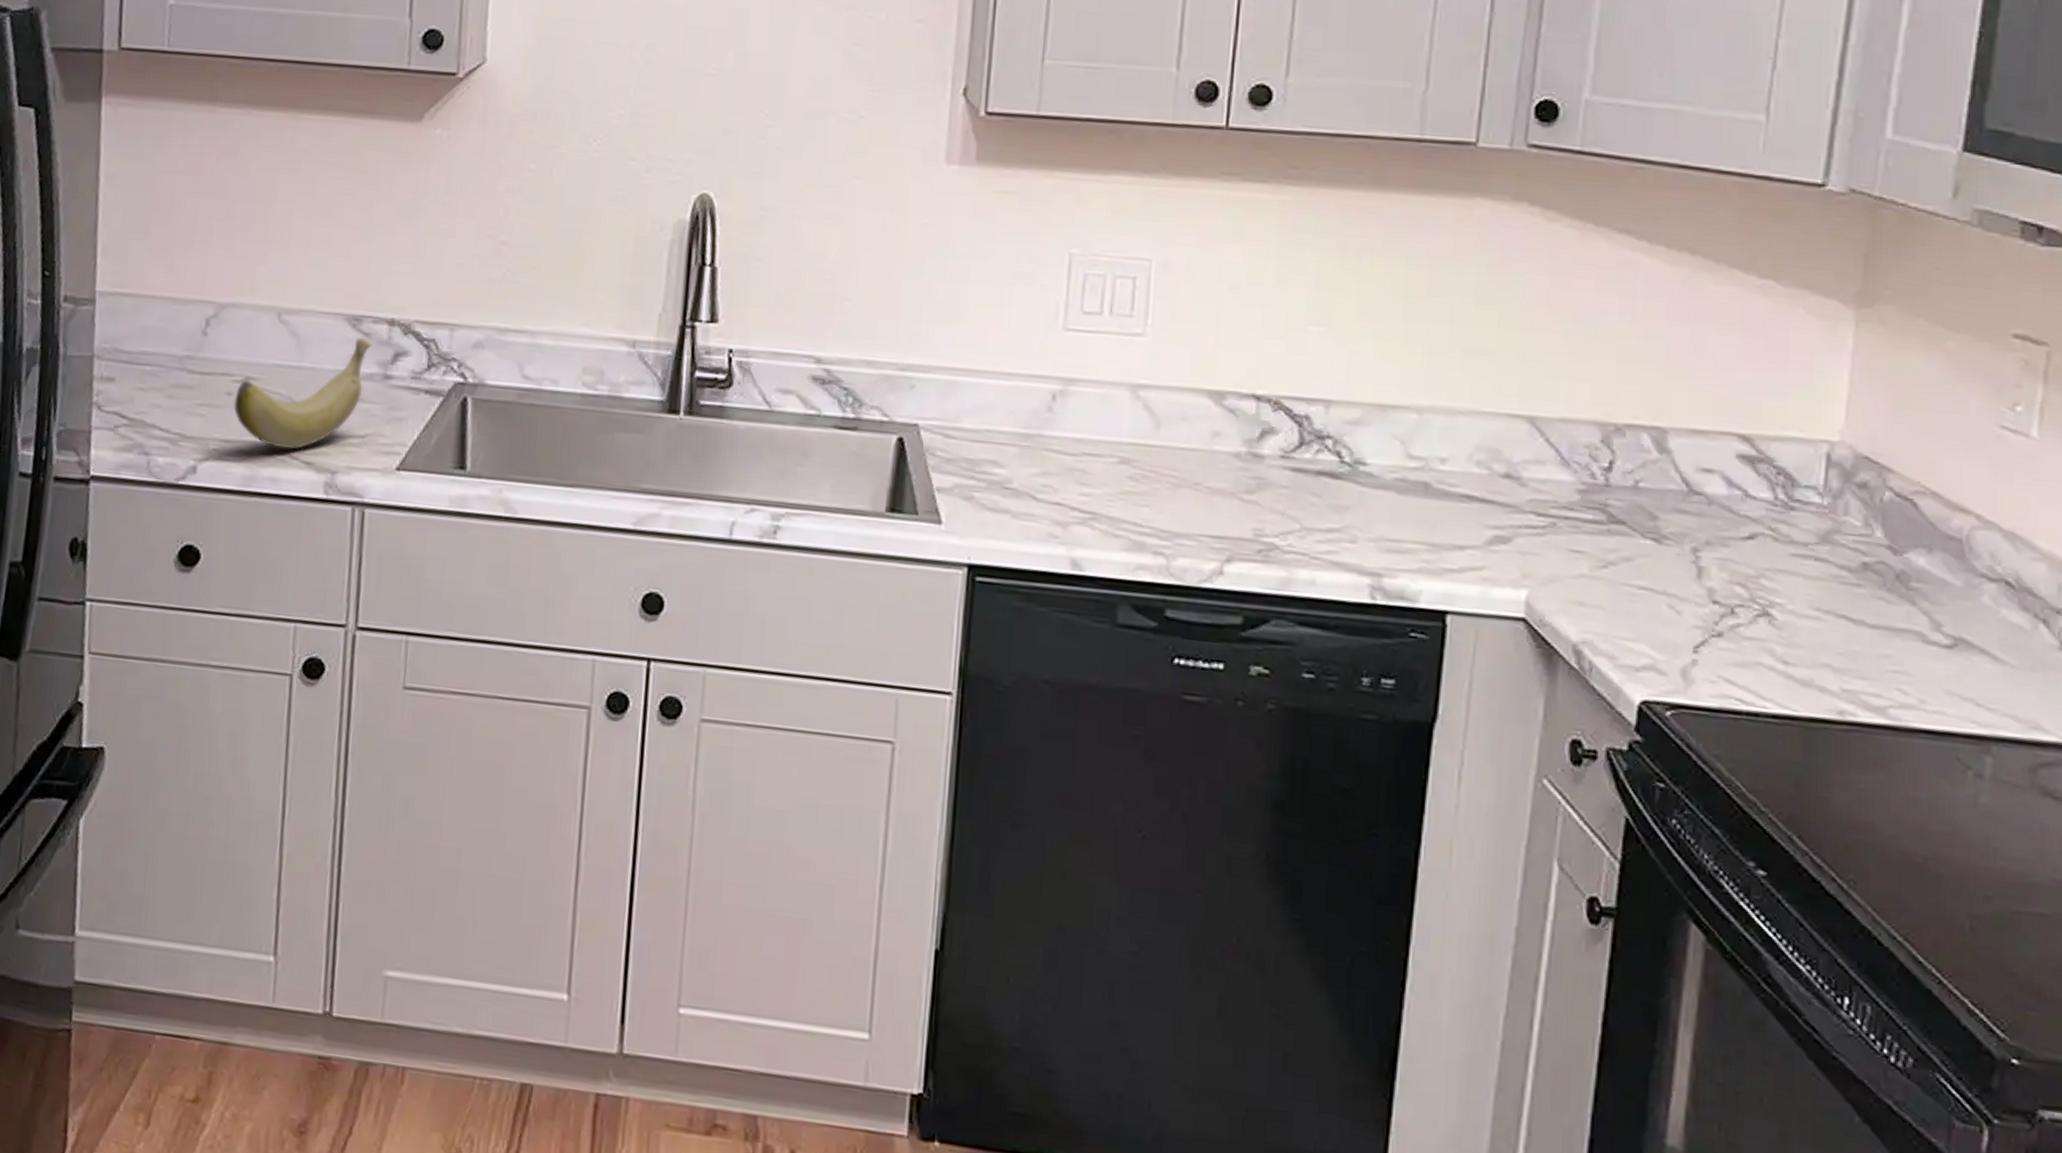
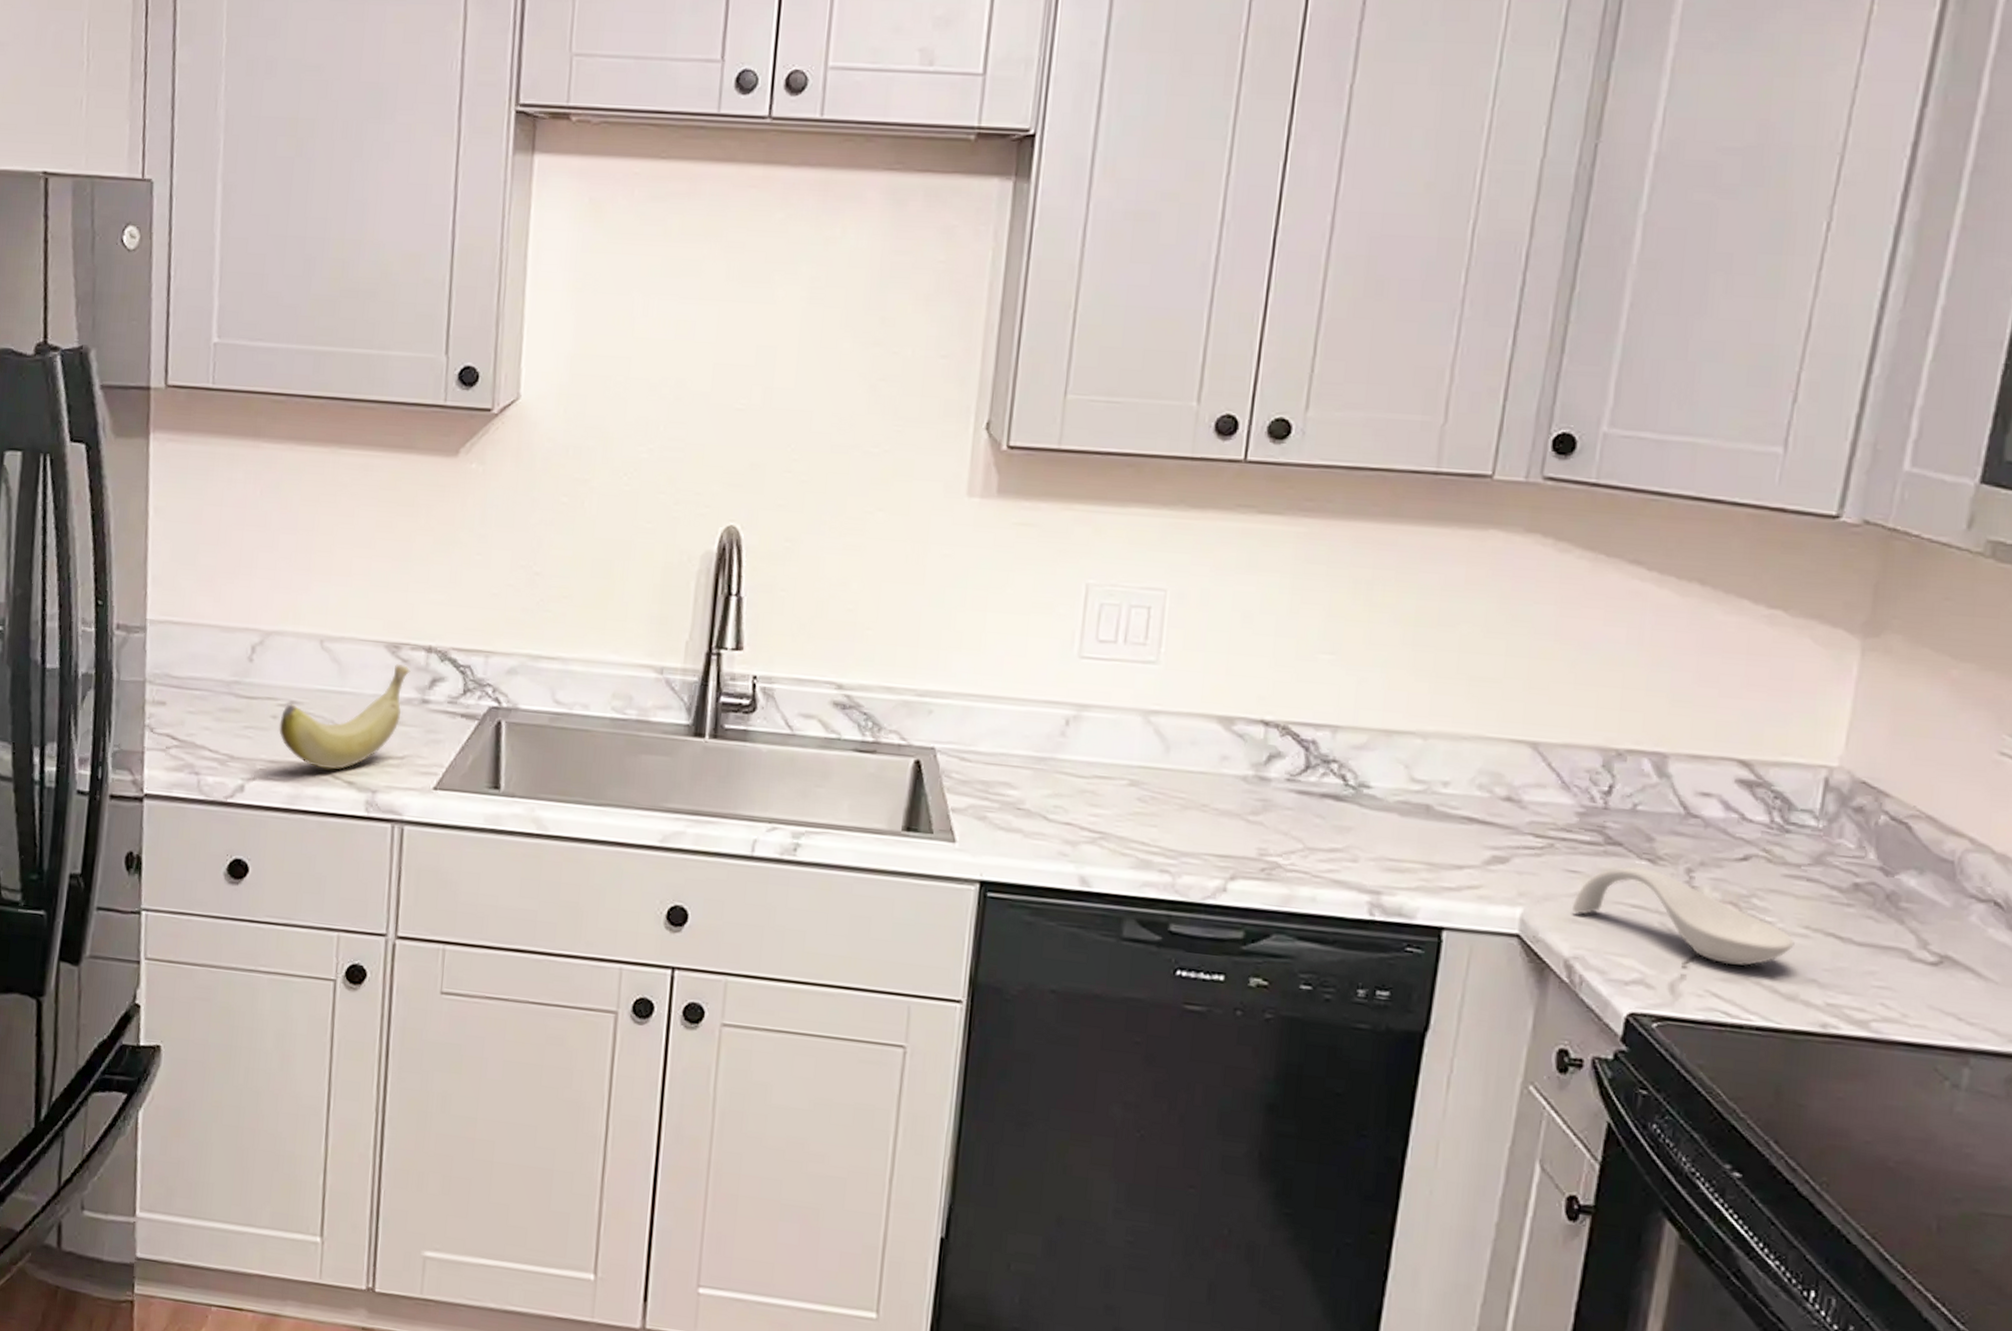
spoon rest: none [1579,546,1806,650] -> present [1572,867,1795,966]

